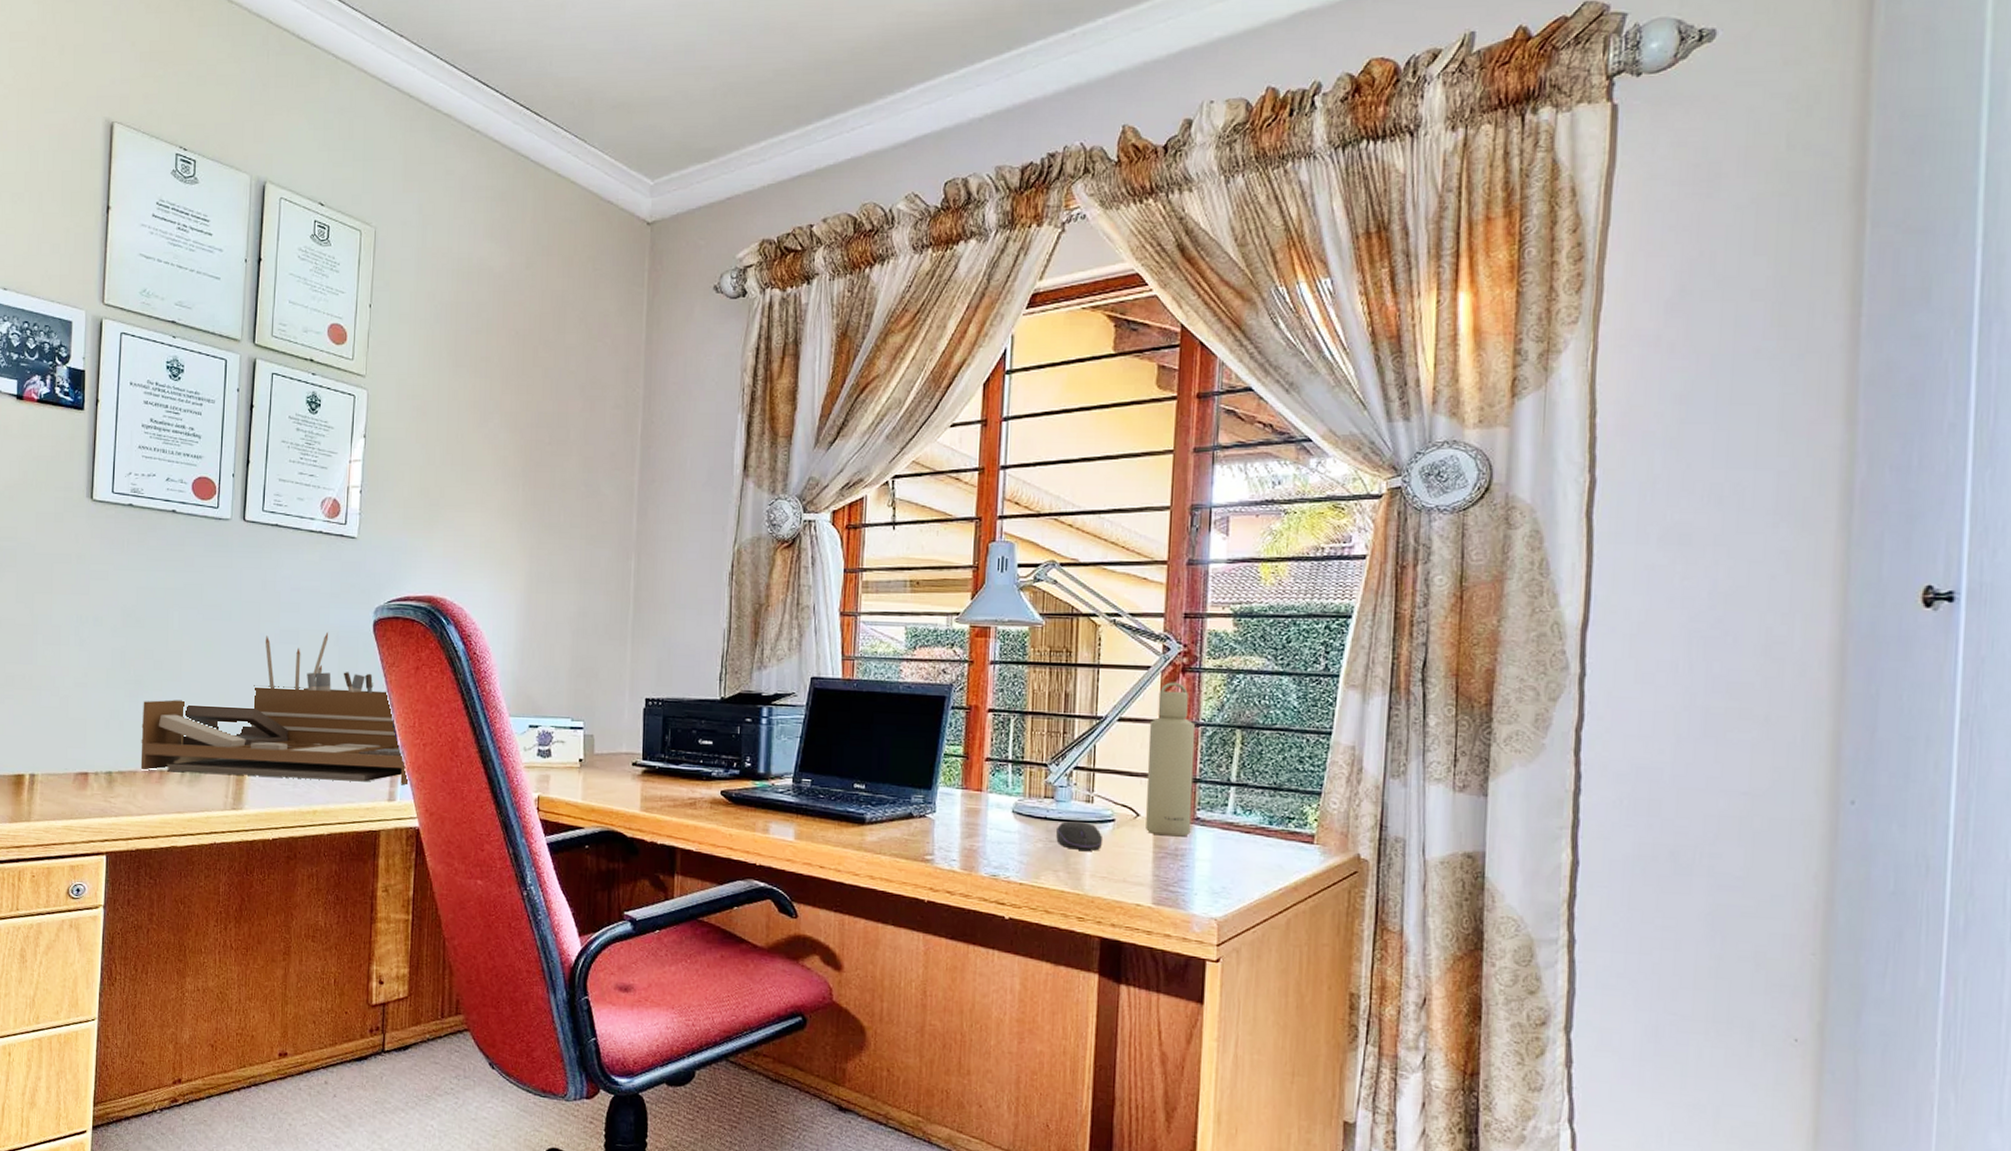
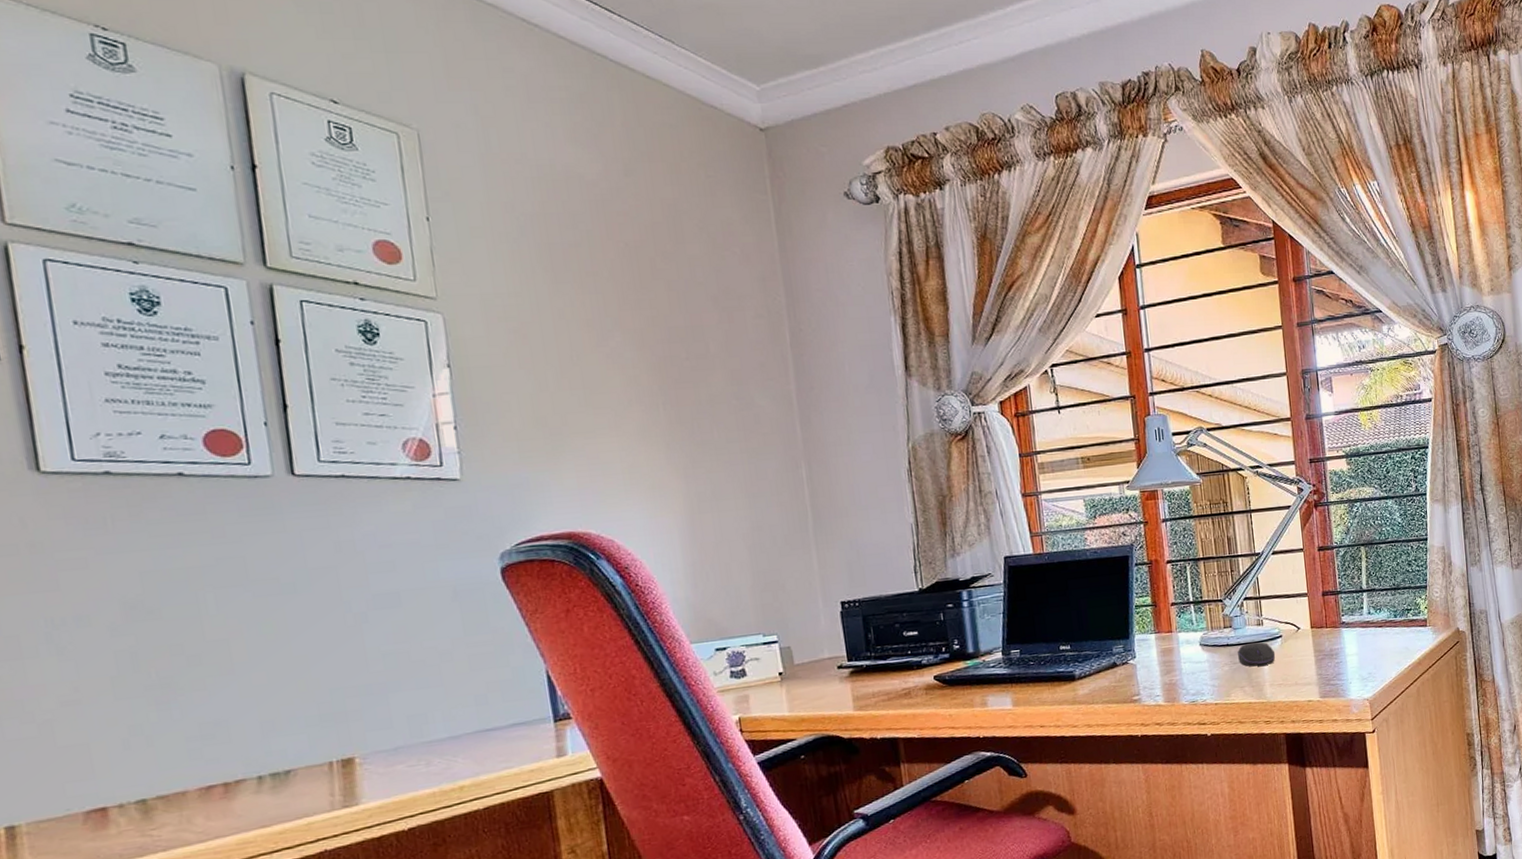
desk organizer: present [141,633,409,785] -> none [179,588,580,789]
bottle: present [1146,682,1196,837] -> none [1296,516,1340,642]

